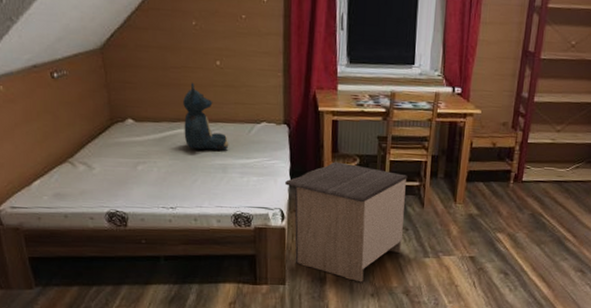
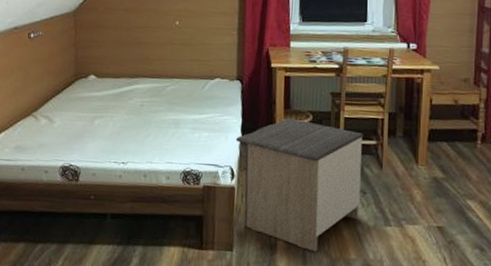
teddy bear: present [183,82,229,151] -> none [141,40,183,106]

